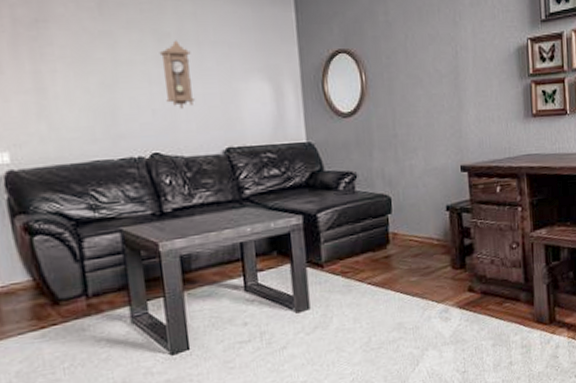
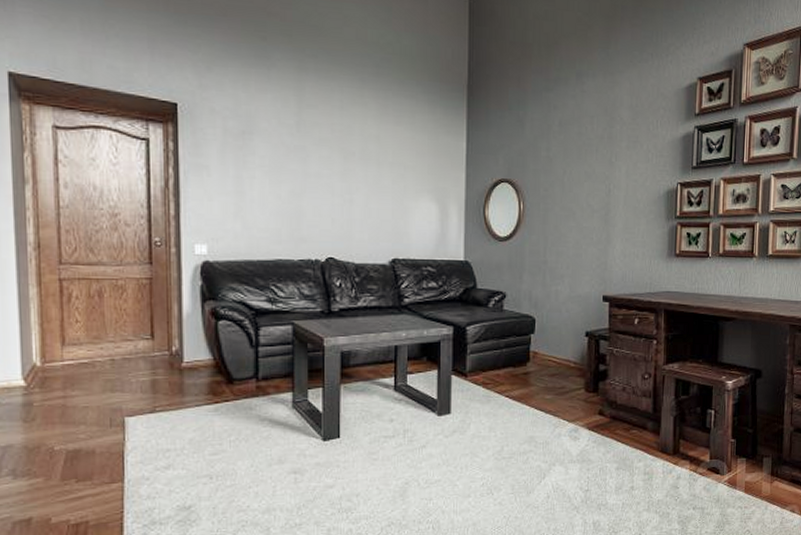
pendulum clock: present [159,40,196,109] -> none [343,159,371,220]

